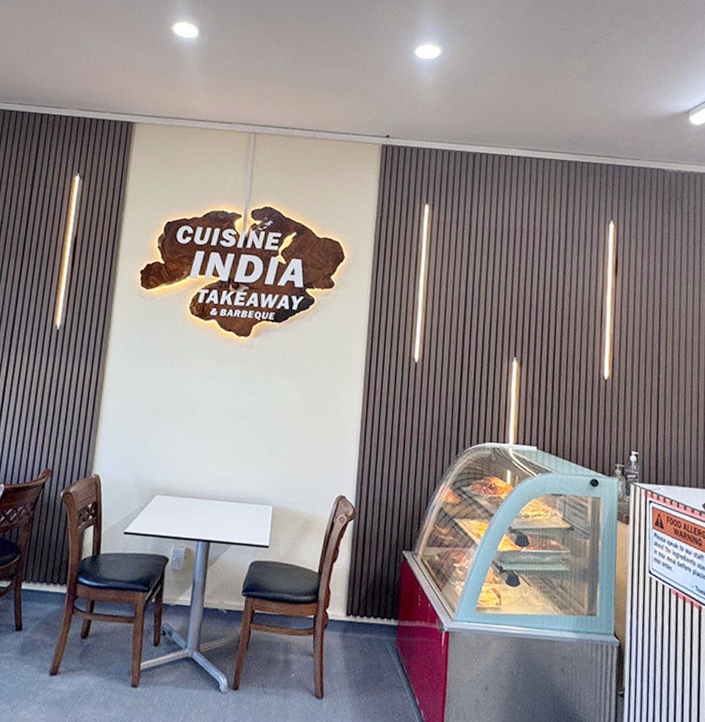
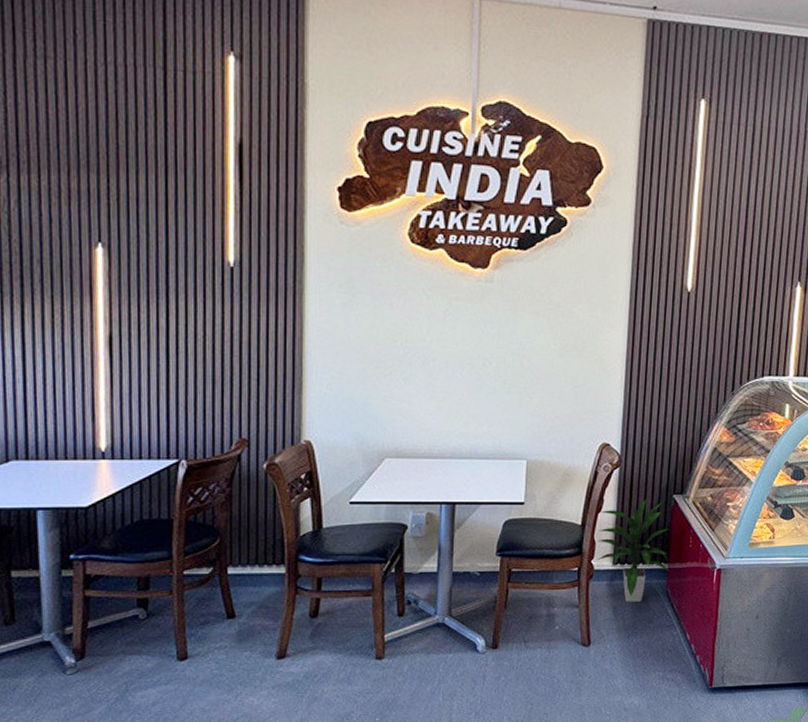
indoor plant: none [332,553,399,658] -> present [597,500,669,602]

